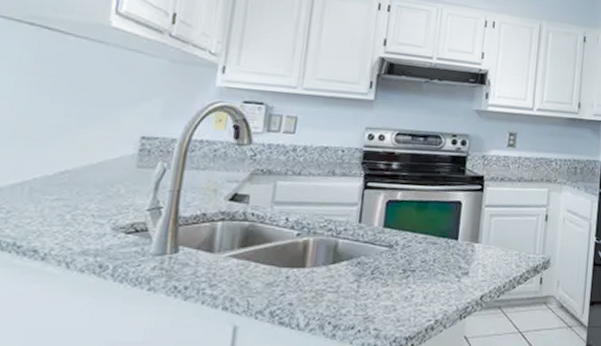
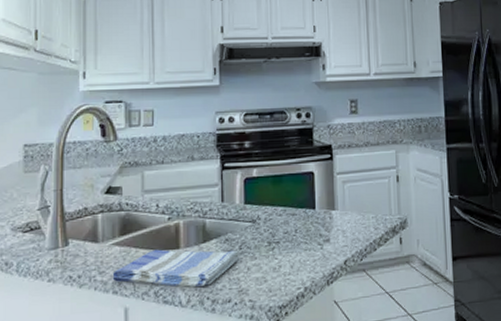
dish towel: none [224,266,370,310] -> present [112,249,239,287]

